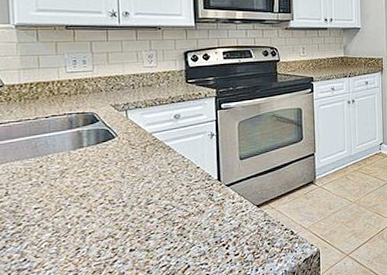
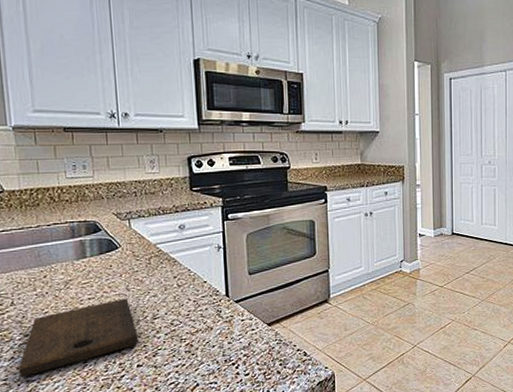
cutting board: none [10,185,132,266] -> present [19,298,139,377]

